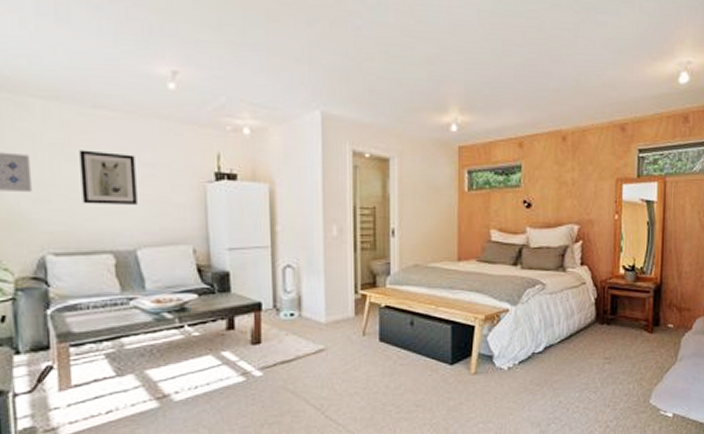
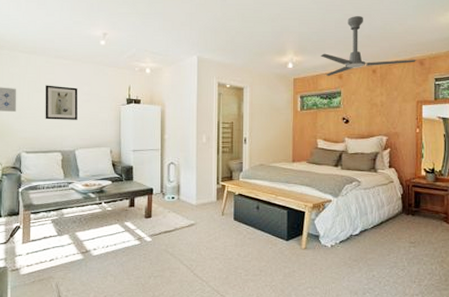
ceiling fan: none [495,61,616,144] -> present [321,16,416,76]

